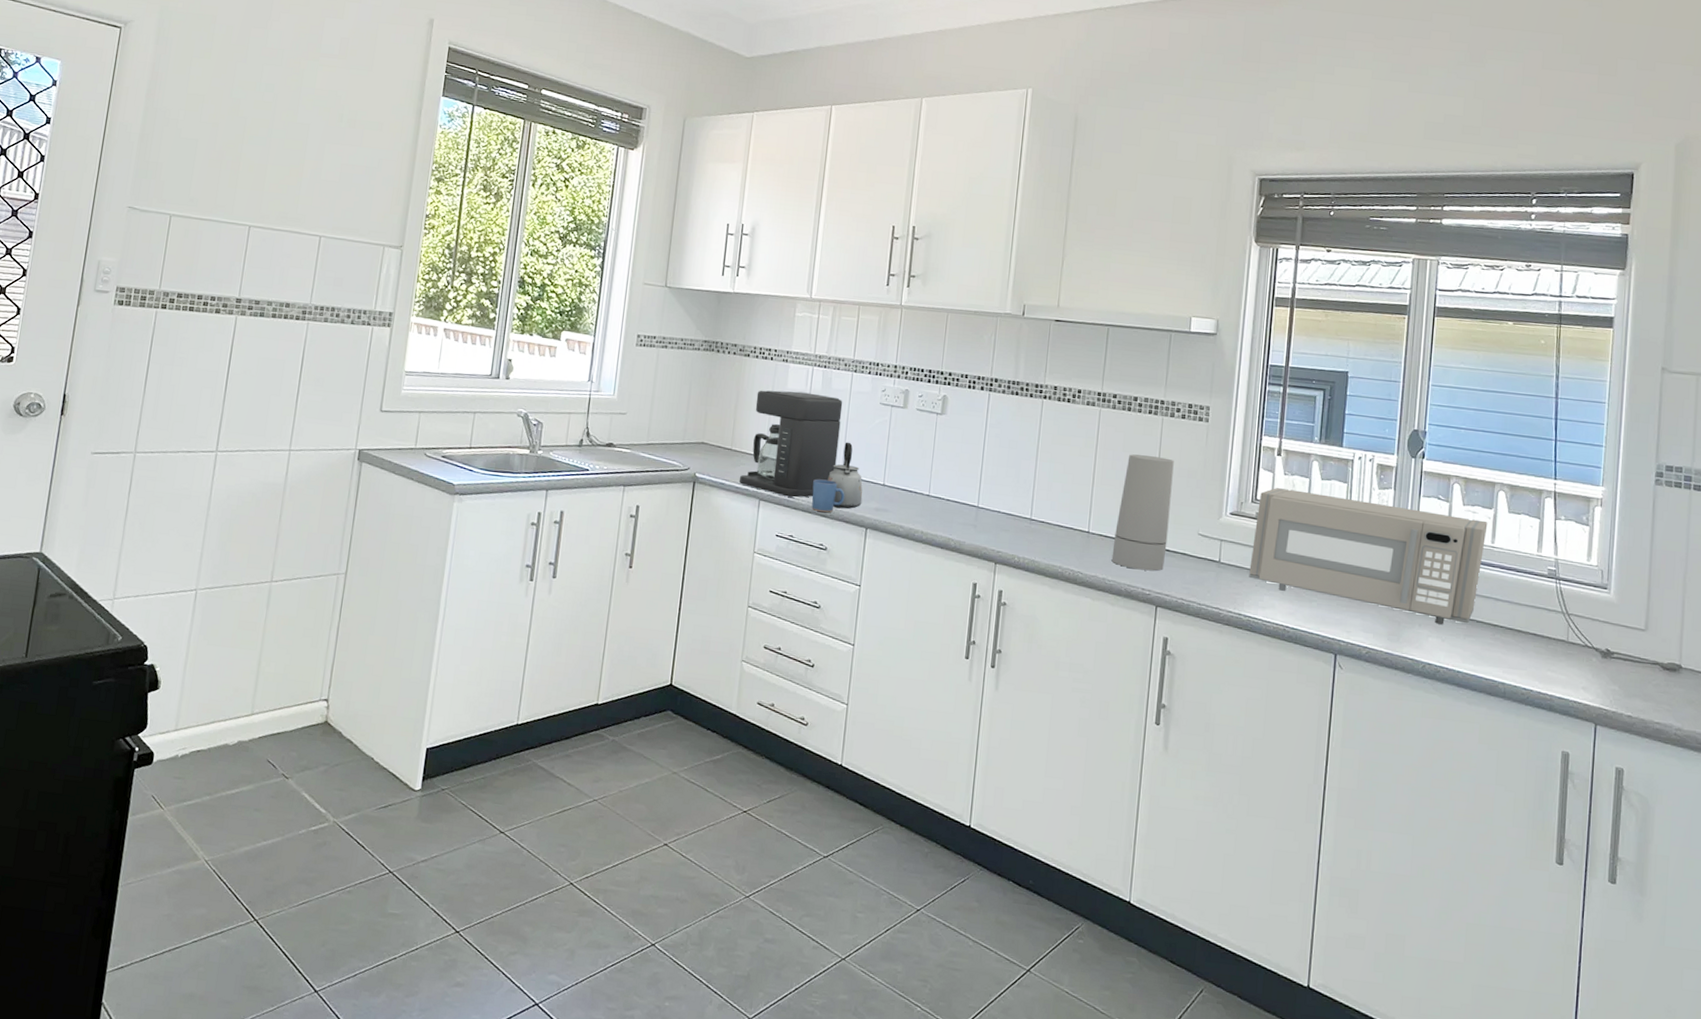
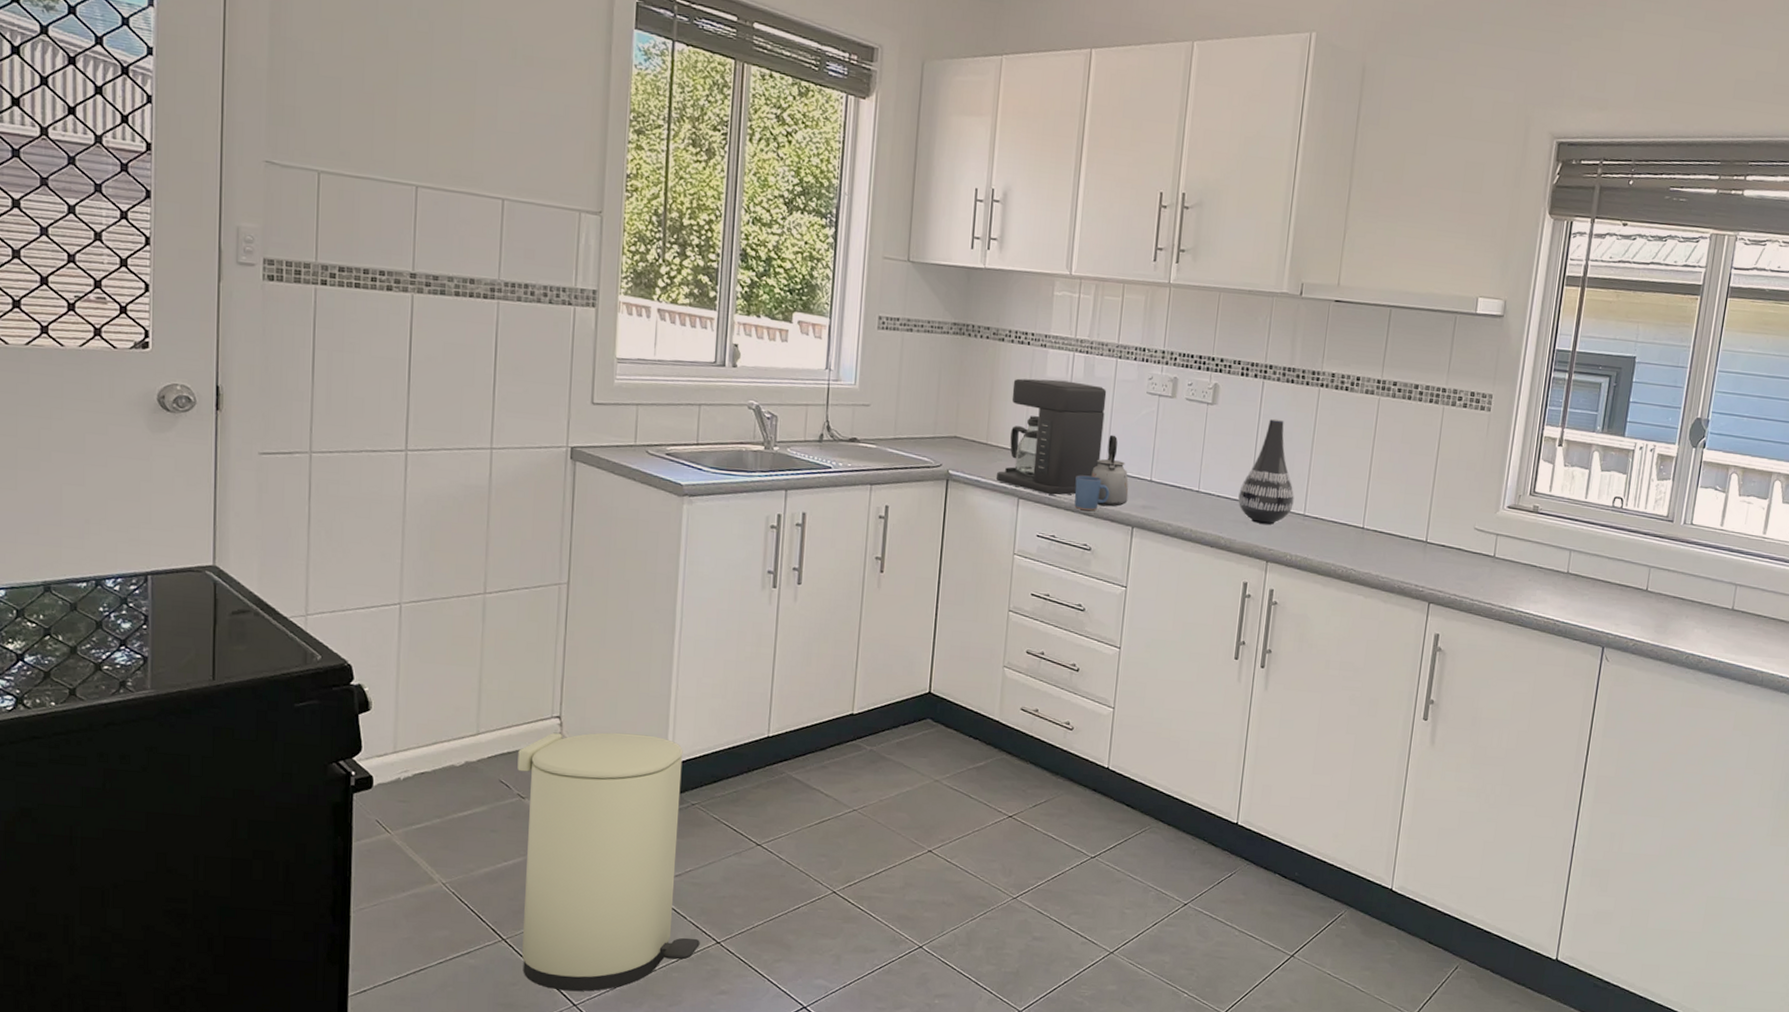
pedal bin: none [270,715,440,978] -> present [517,732,700,991]
vase: none [967,427,1021,528] -> present [1238,418,1295,525]
canister: present [1111,454,1174,572] -> none [1385,445,1454,568]
microwave: present [1249,487,1488,625] -> none [1523,479,1762,616]

